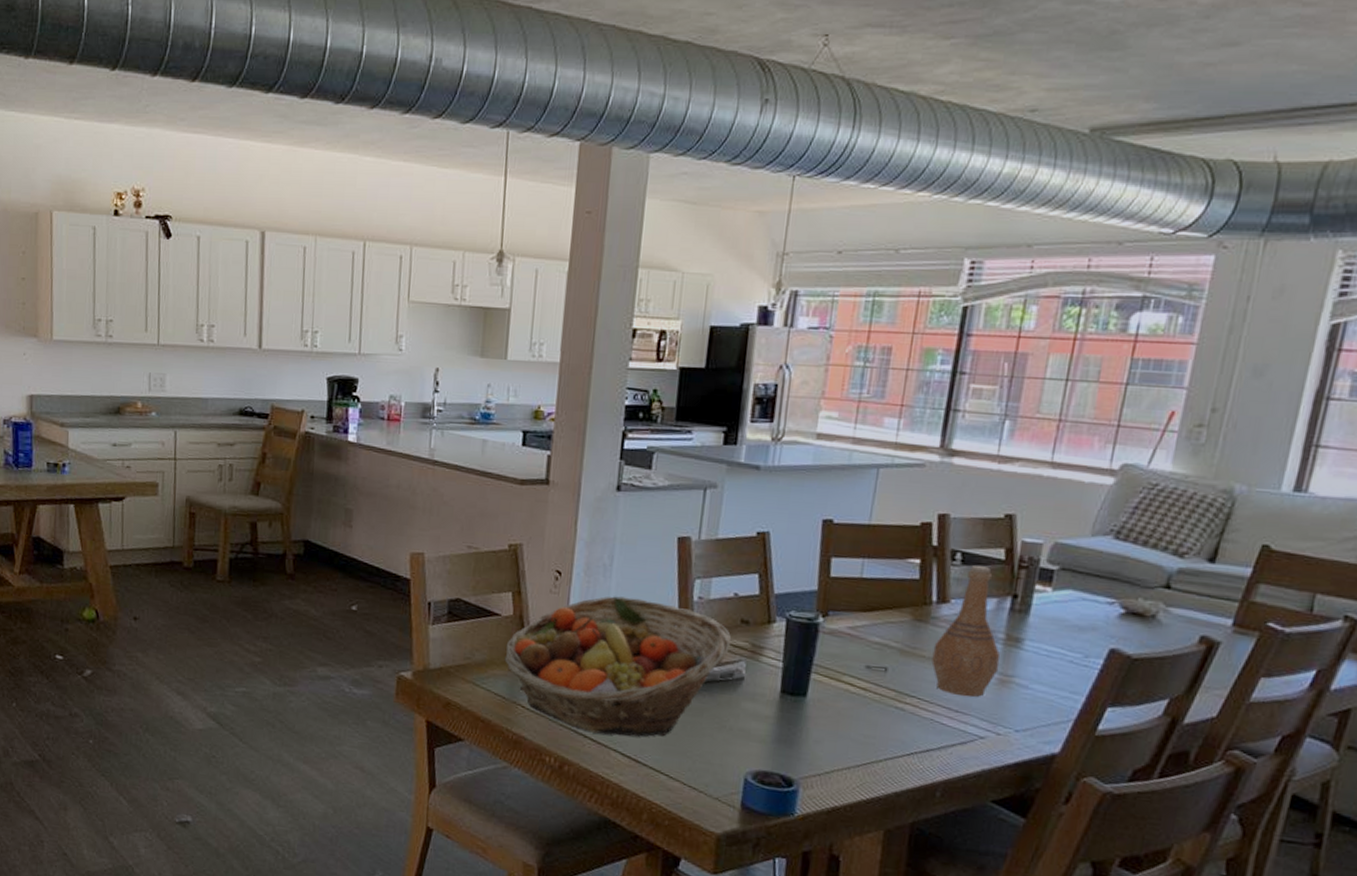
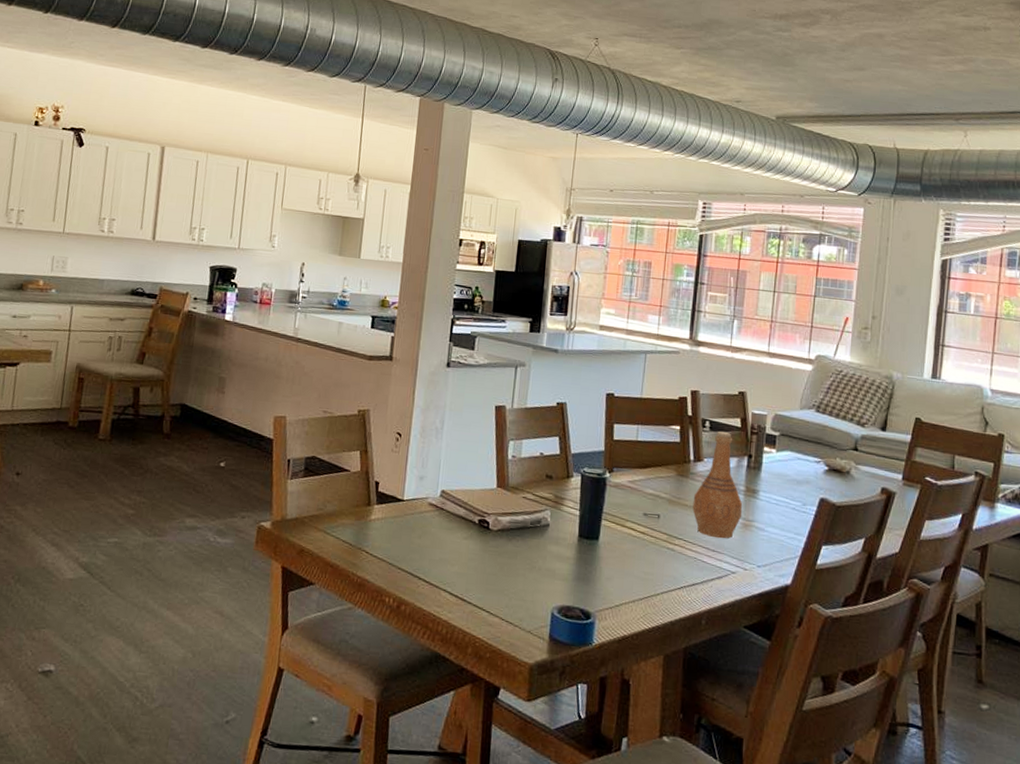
fruit basket: present [504,596,732,737] -> none [352,455,539,578]

